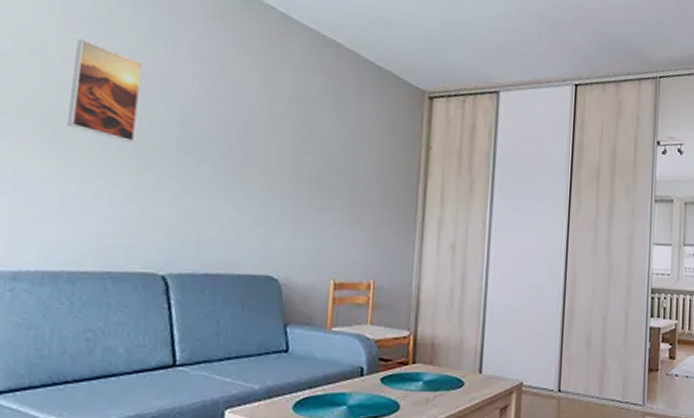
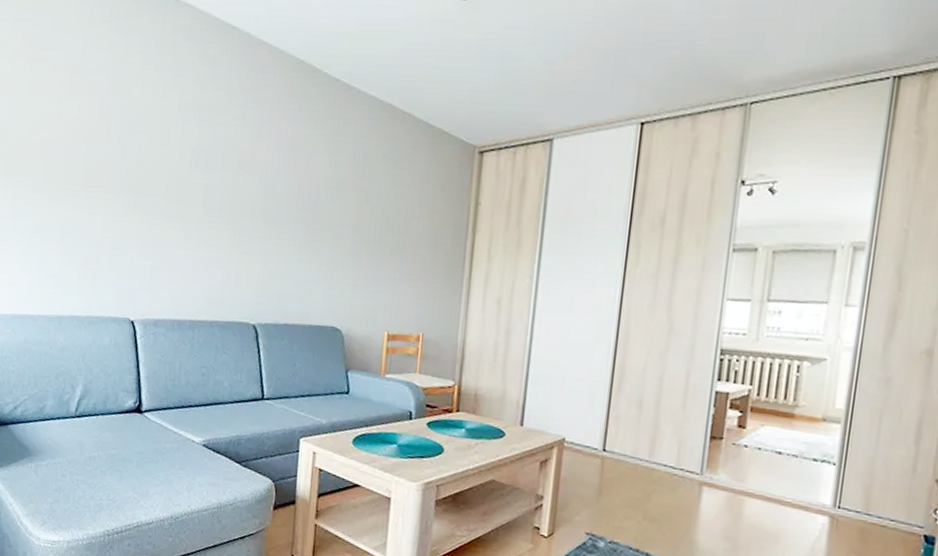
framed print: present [67,38,144,143] -> none [186,127,237,213]

